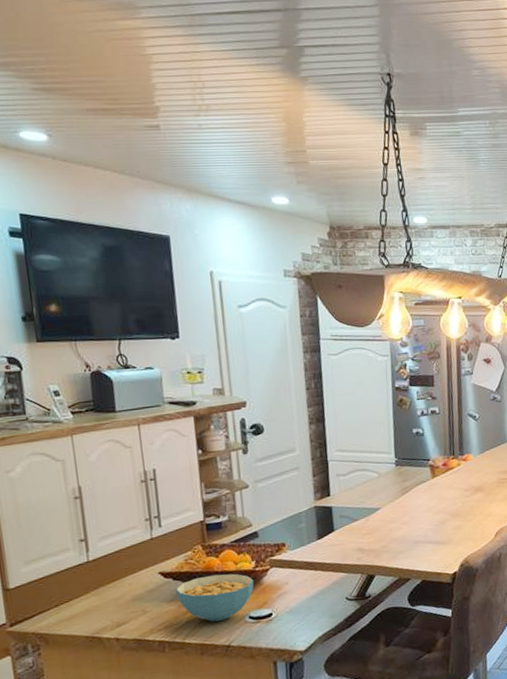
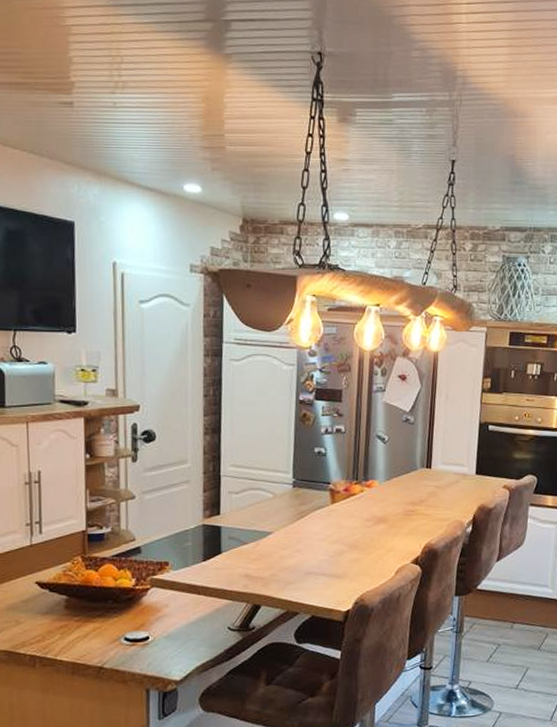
cereal bowl: present [175,573,254,622] -> none [50,589,133,640]

